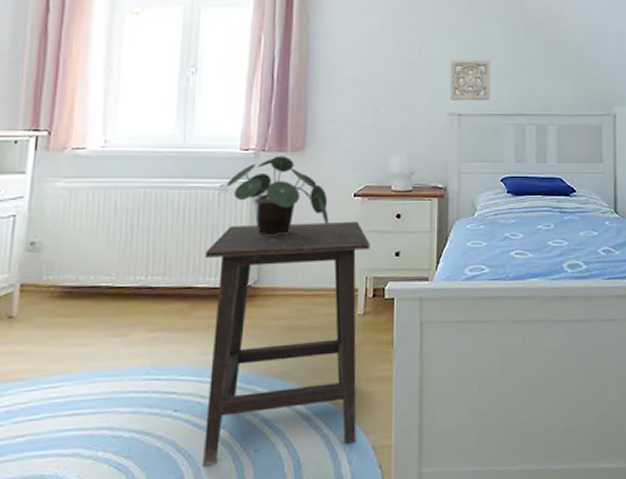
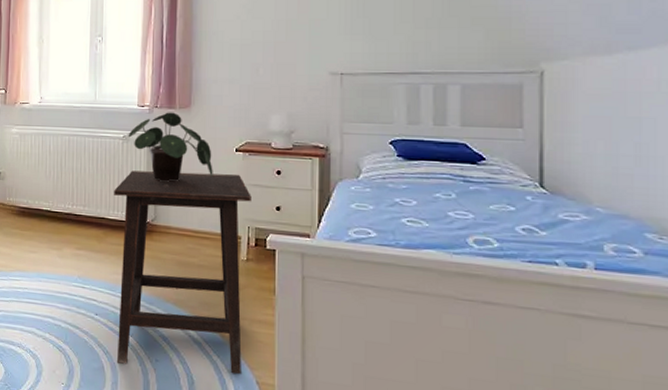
wall ornament: present [450,59,491,101] -> none [332,15,378,59]

